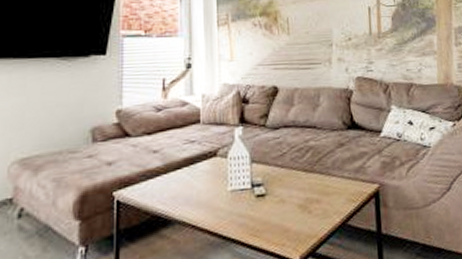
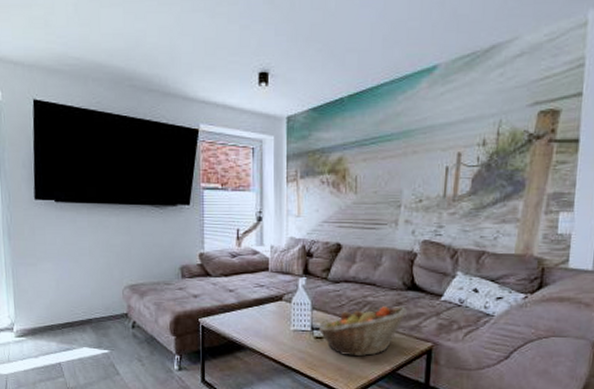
fruit basket: none [259,146,351,213] -> present [318,305,408,357]

